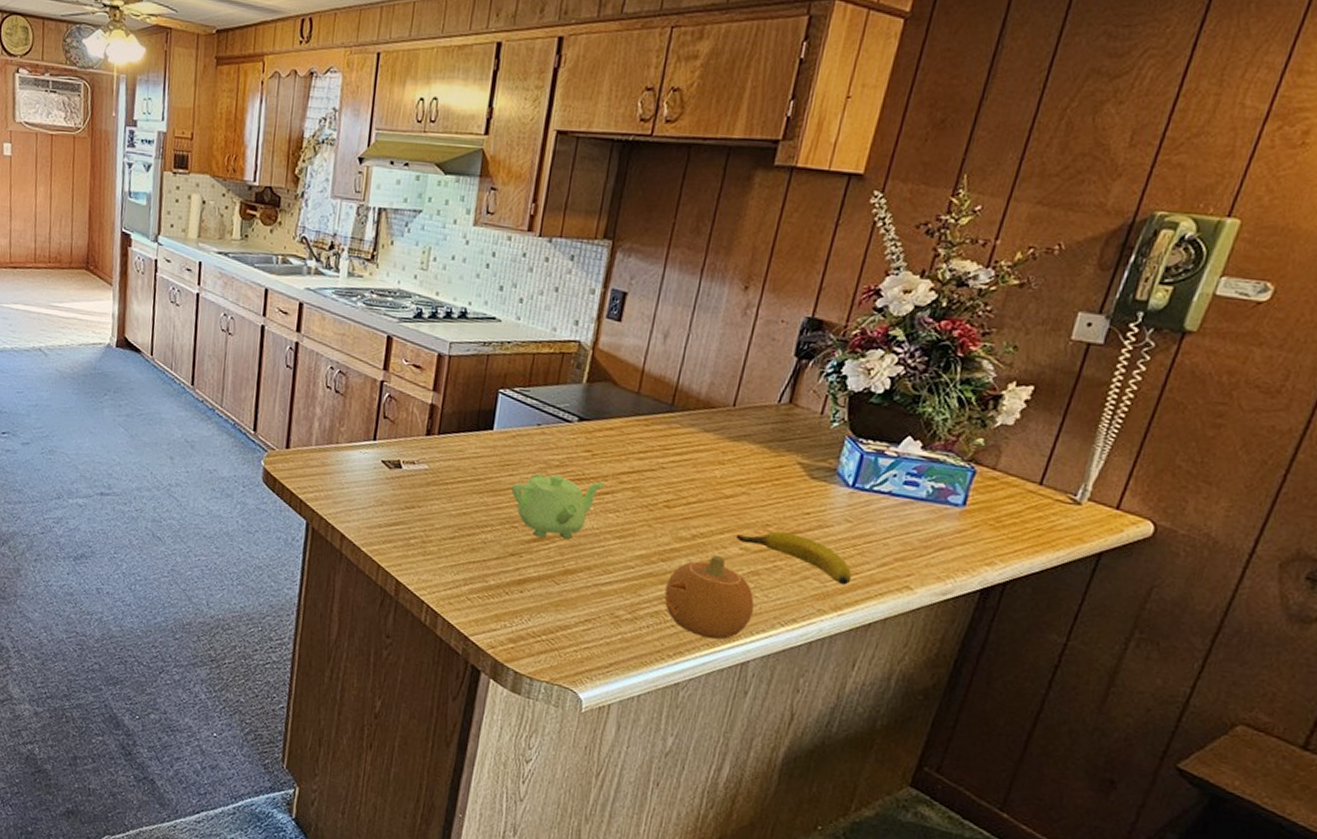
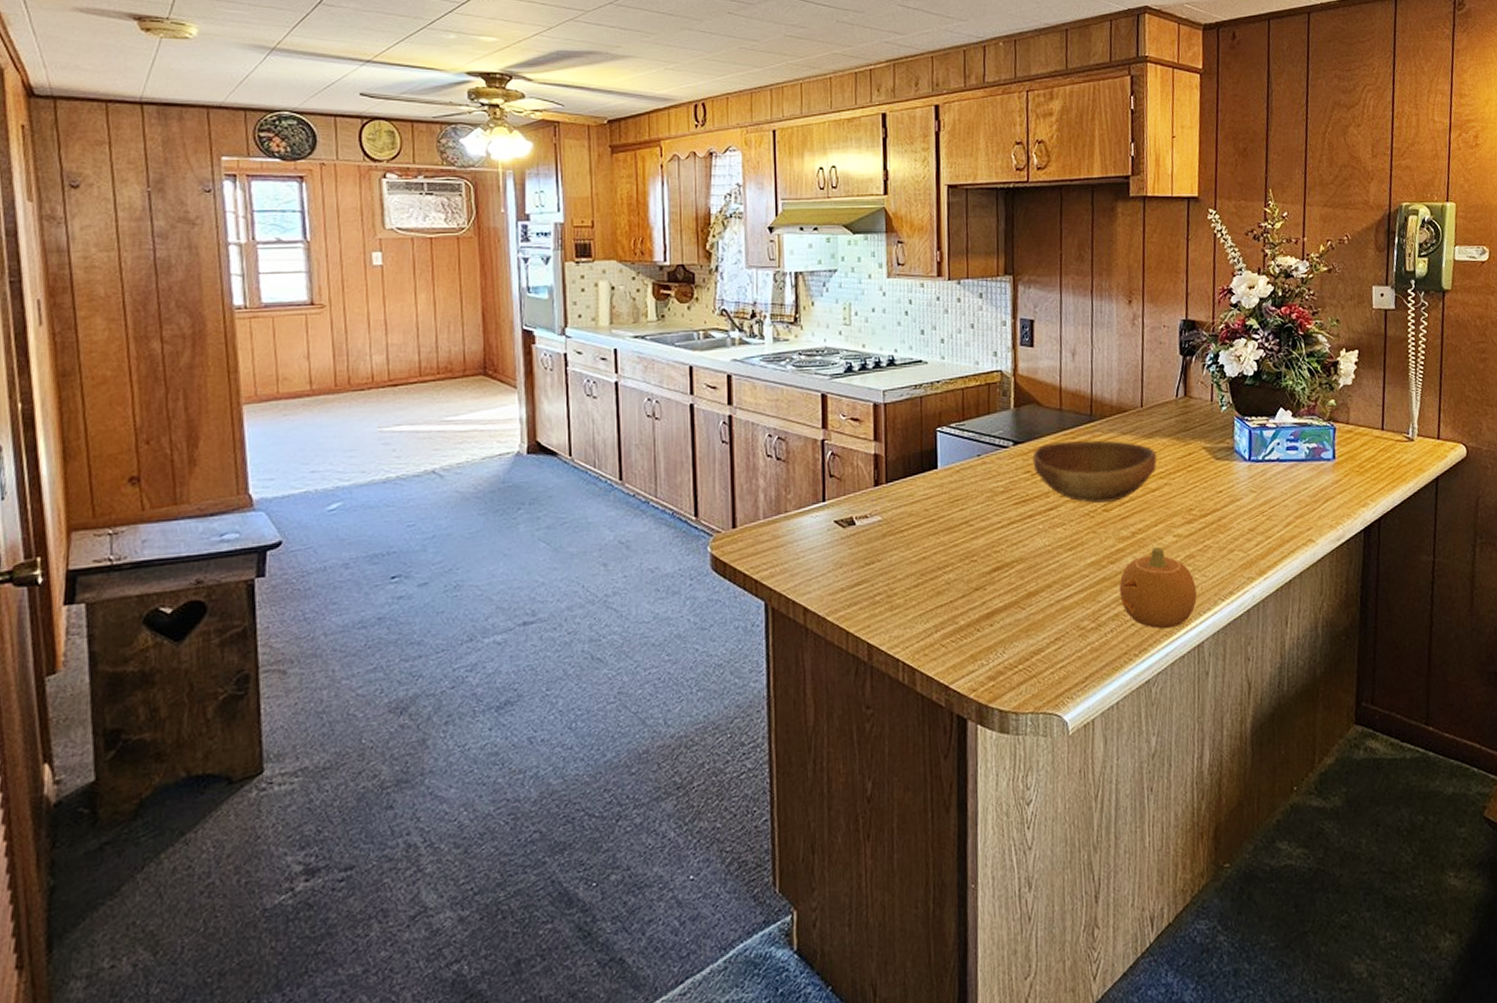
teapot: present [511,473,606,540] -> none [964,498,1049,566]
bowl: none [595,426,741,500] -> present [1032,440,1158,503]
banana: present [735,531,852,585] -> none [1168,512,1268,551]

